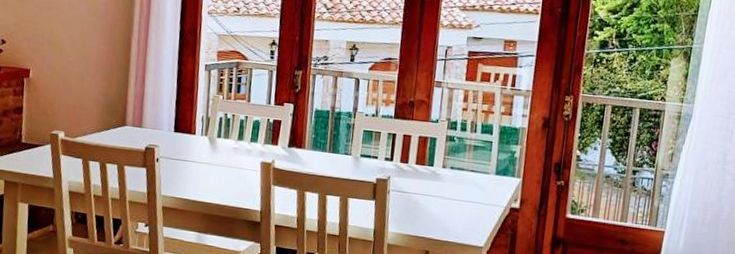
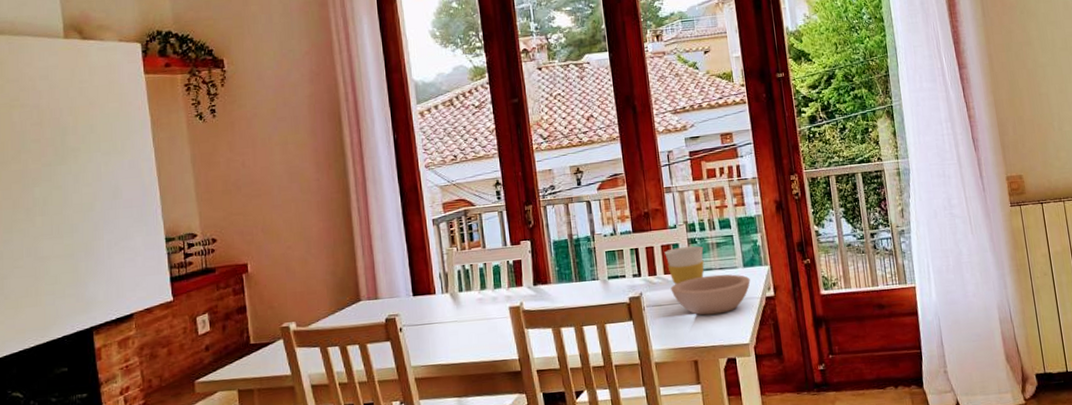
bowl: none [418,173,499,214] -> present [670,274,751,316]
cup: none [420,141,460,177] -> present [664,246,705,285]

